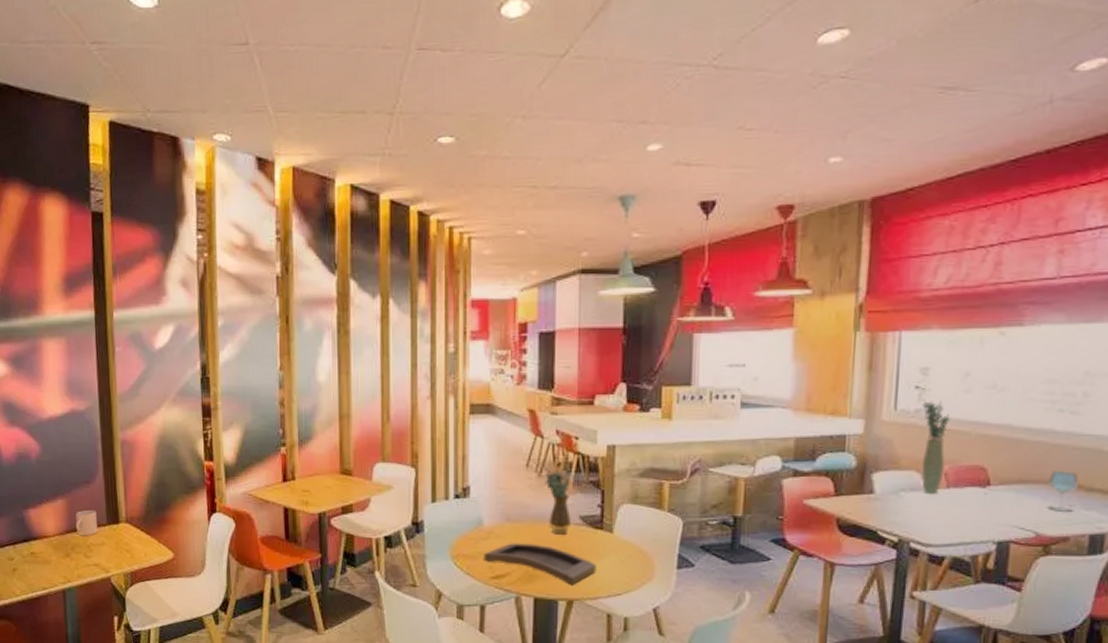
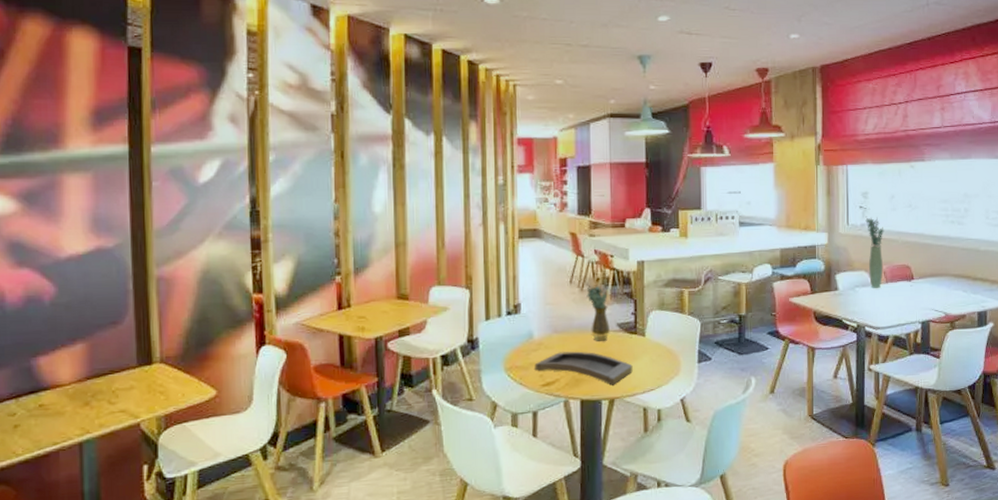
cup: present [75,509,97,536] -> none [98,352,125,382]
wine glass: present [1047,471,1080,512] -> none [949,266,968,296]

